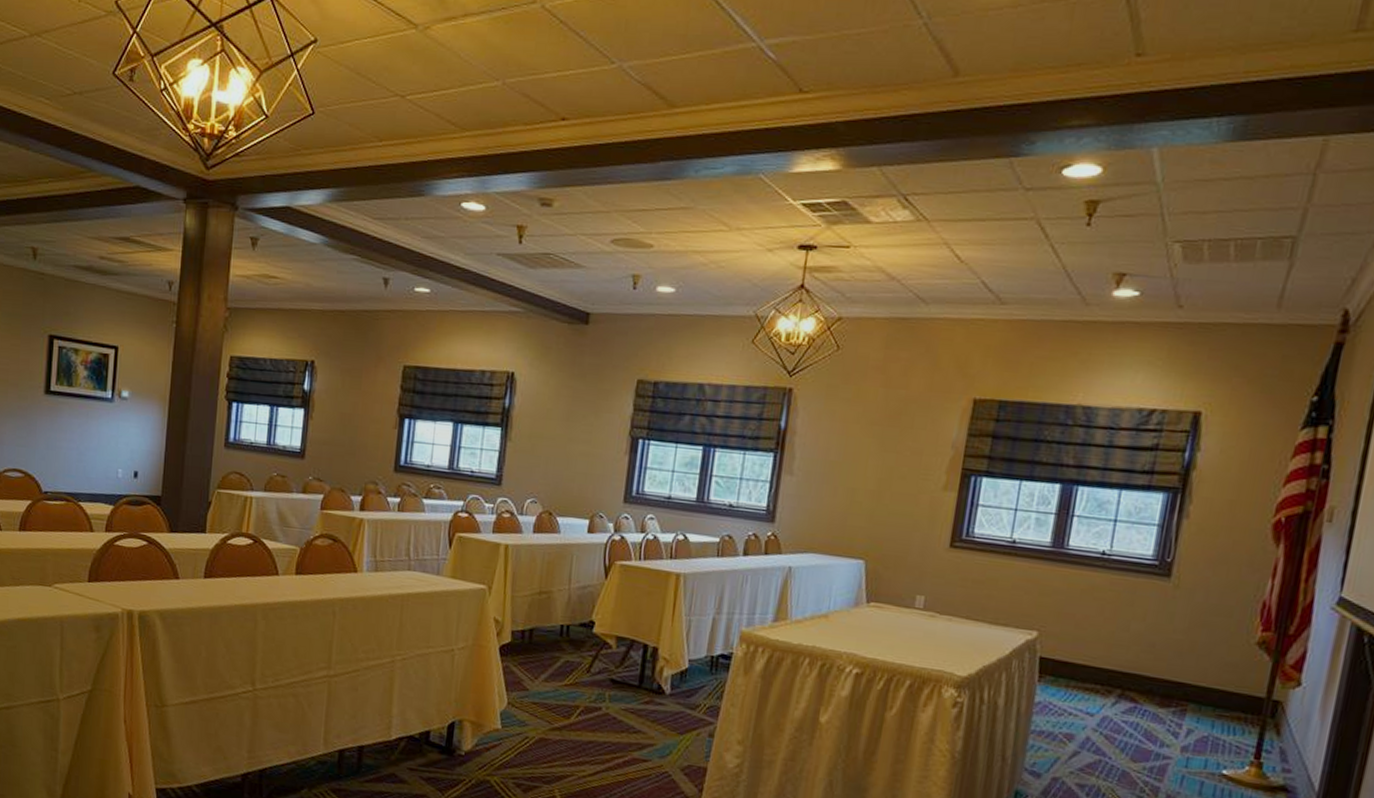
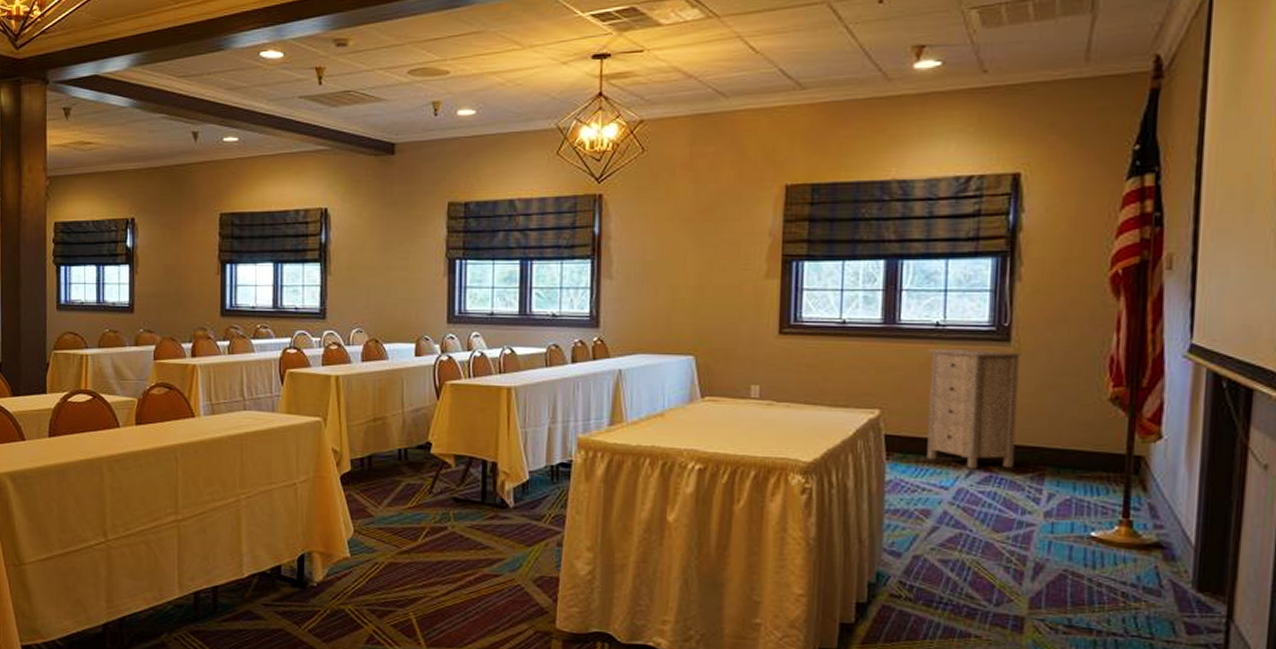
storage cabinet: none [1077,577,1180,702] -> present [927,349,1022,469]

